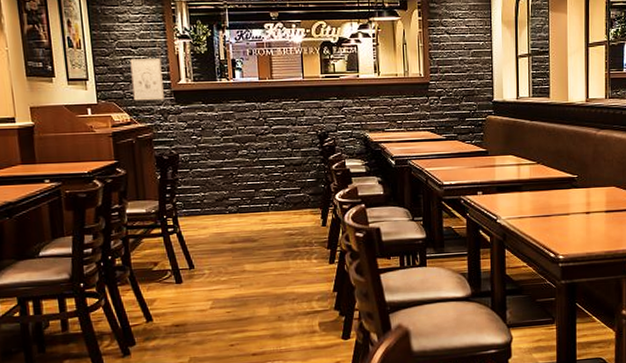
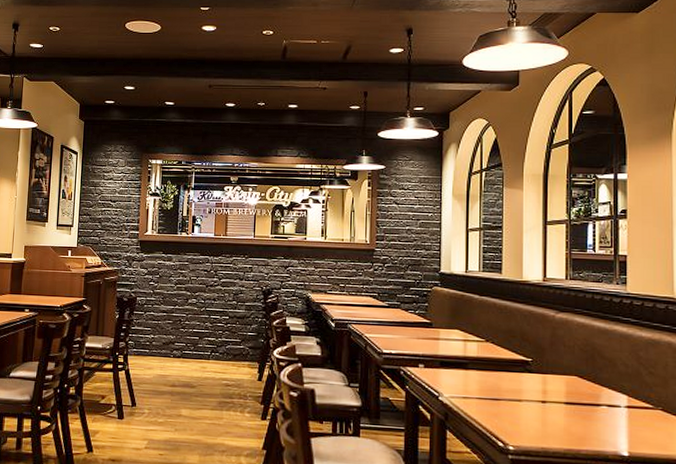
wall art: present [130,58,164,101] -> none [106,211,133,248]

